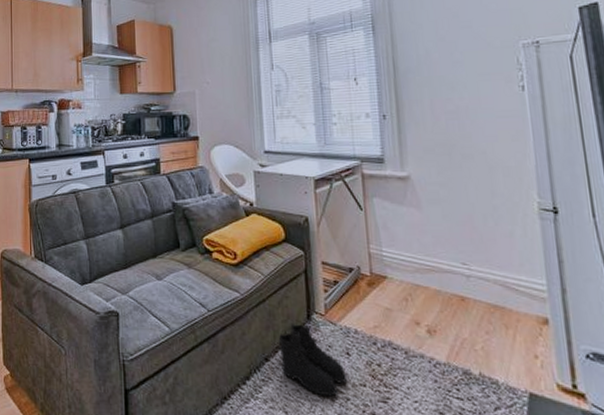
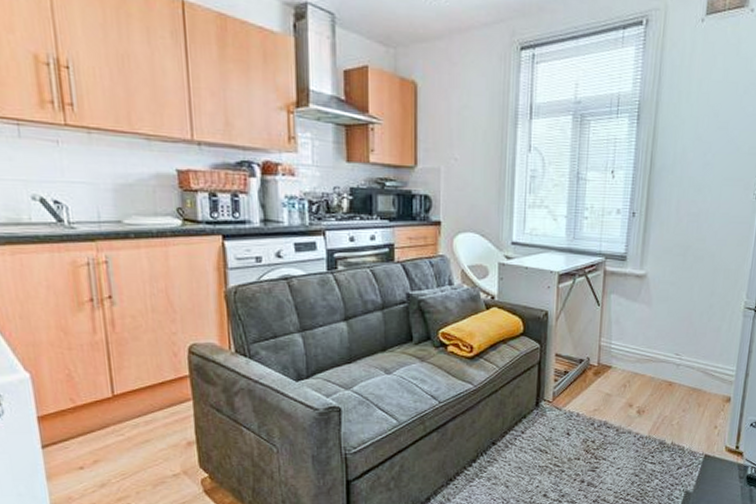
boots: present [277,324,348,397] -> none [505,411,565,471]

